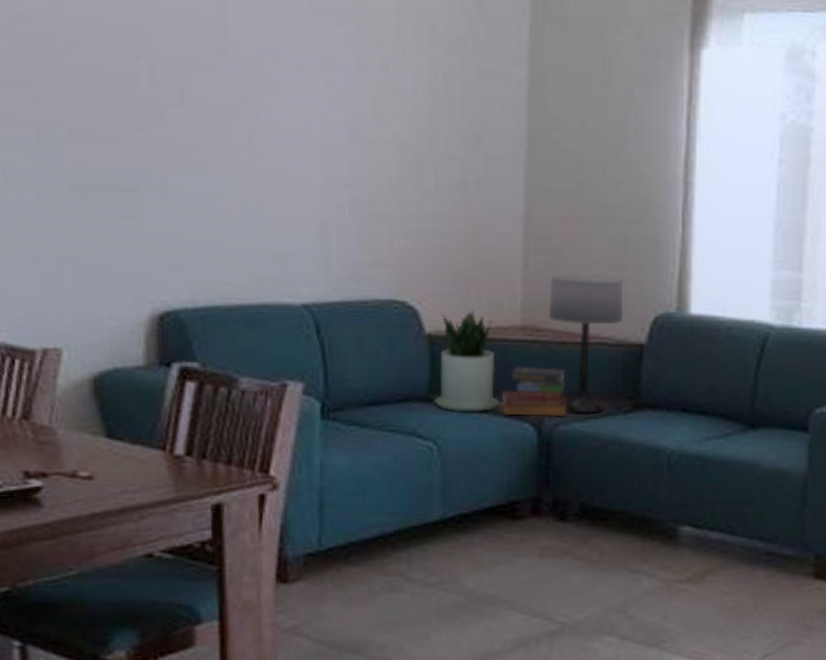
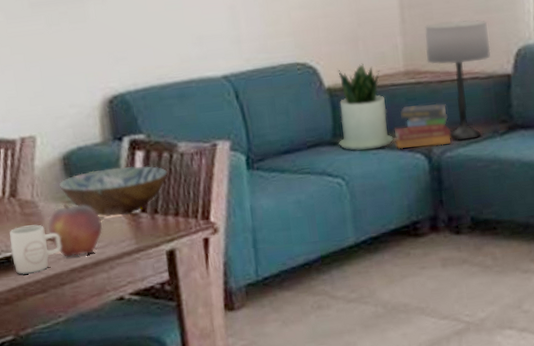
mug: none [16,456,81,514] -> present [9,224,62,275]
fruit: none [66,434,136,499] -> present [47,203,103,257]
bowl: none [86,398,223,457] -> present [59,166,168,217]

